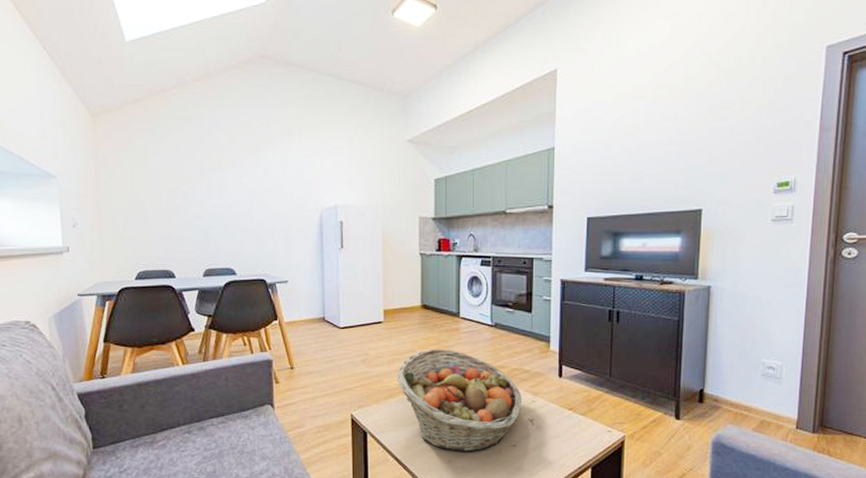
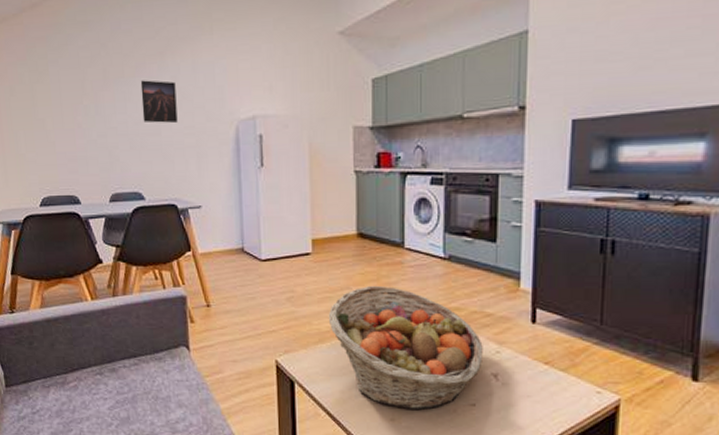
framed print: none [235,171,268,208] -> present [140,80,178,123]

